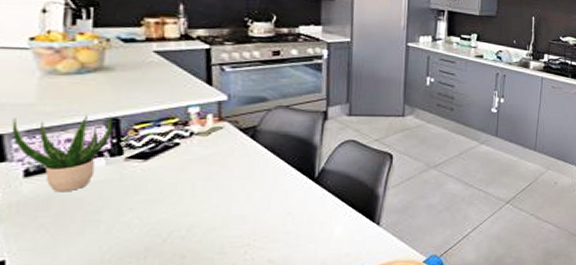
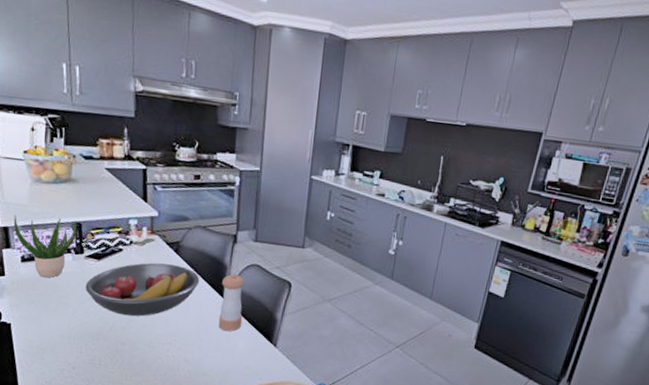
fruit bowl: none [125,153,284,222] -> present [85,262,200,317]
pepper shaker: none [309,153,339,218] -> present [218,274,245,331]

